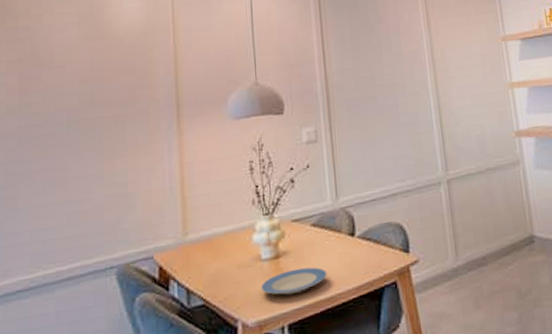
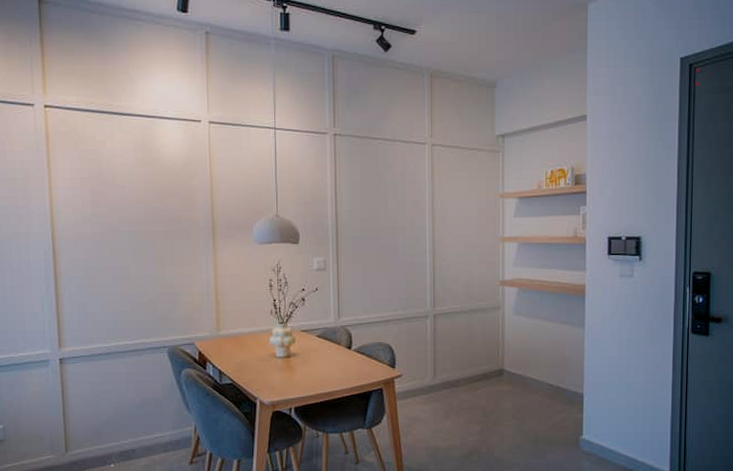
plate: present [260,267,327,295] -> none [274,367,327,386]

